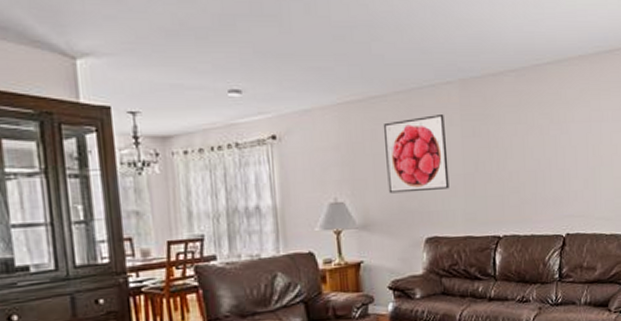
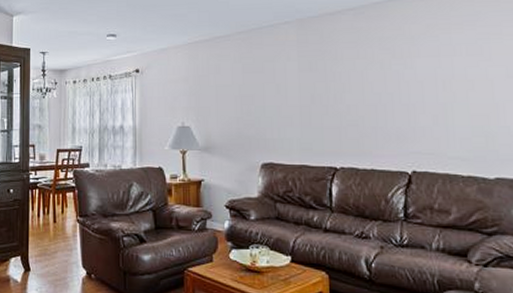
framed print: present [383,115,450,194] -> none [225,51,286,121]

